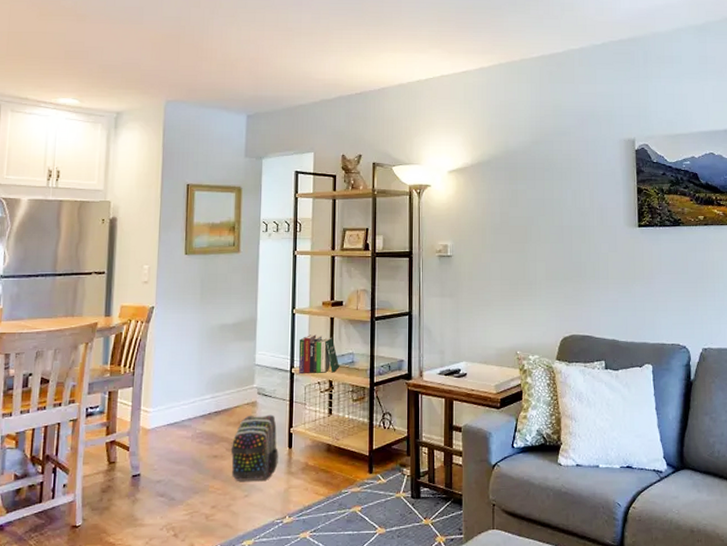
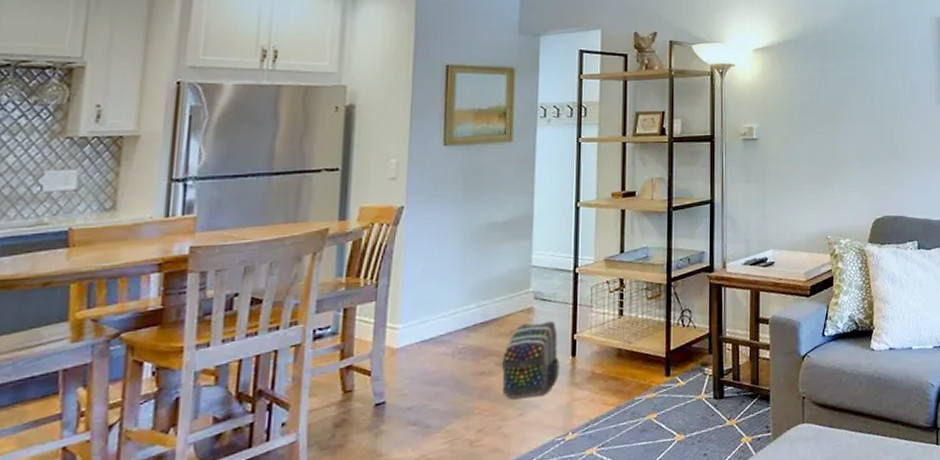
books: present [298,335,339,373] -> none [583,229,631,273]

